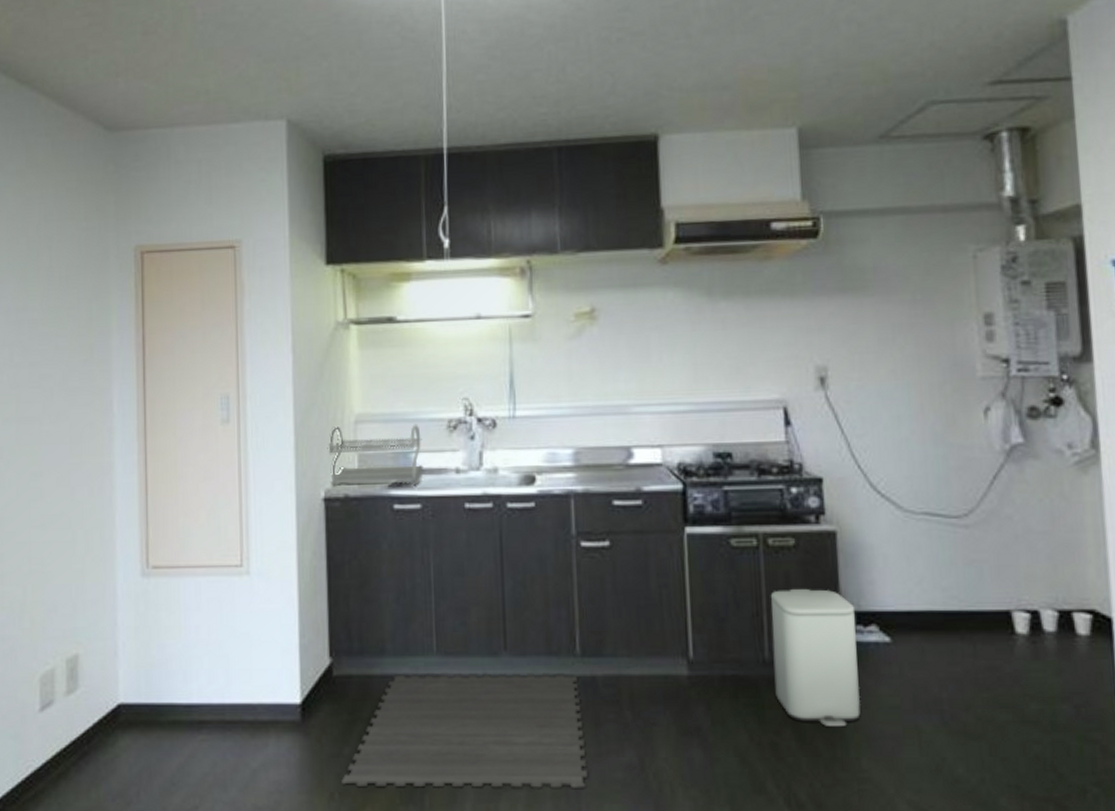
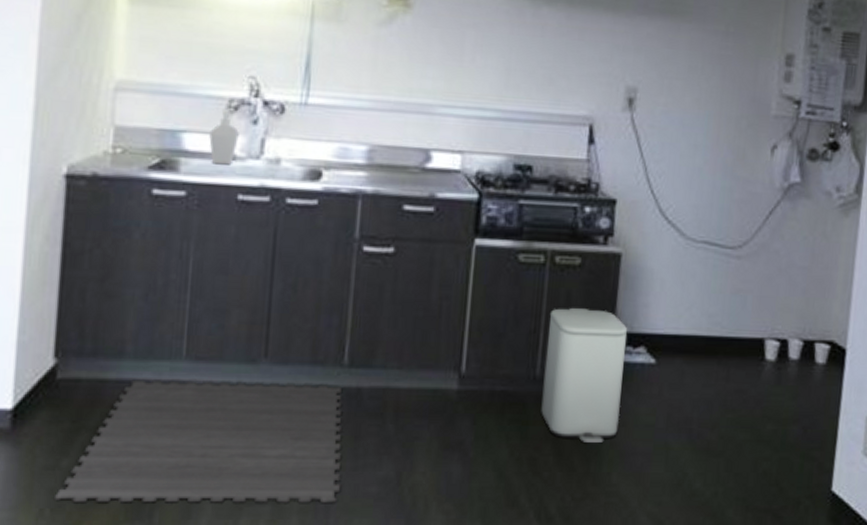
dish rack: present [327,424,424,487] -> none [75,92,196,169]
soap bottle: none [435,429,460,478] -> present [209,109,239,165]

